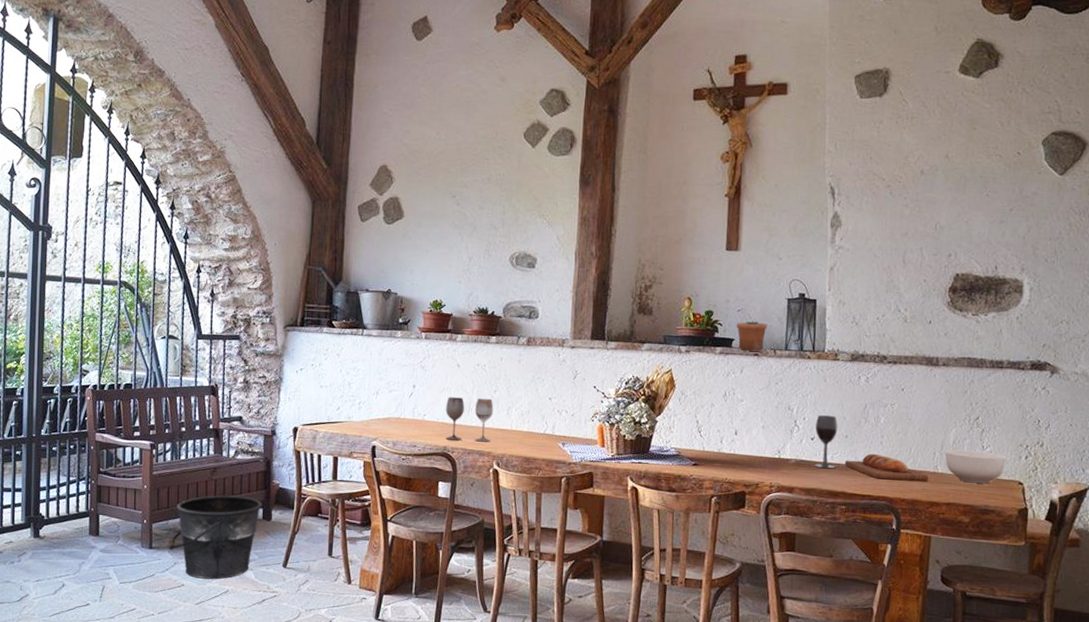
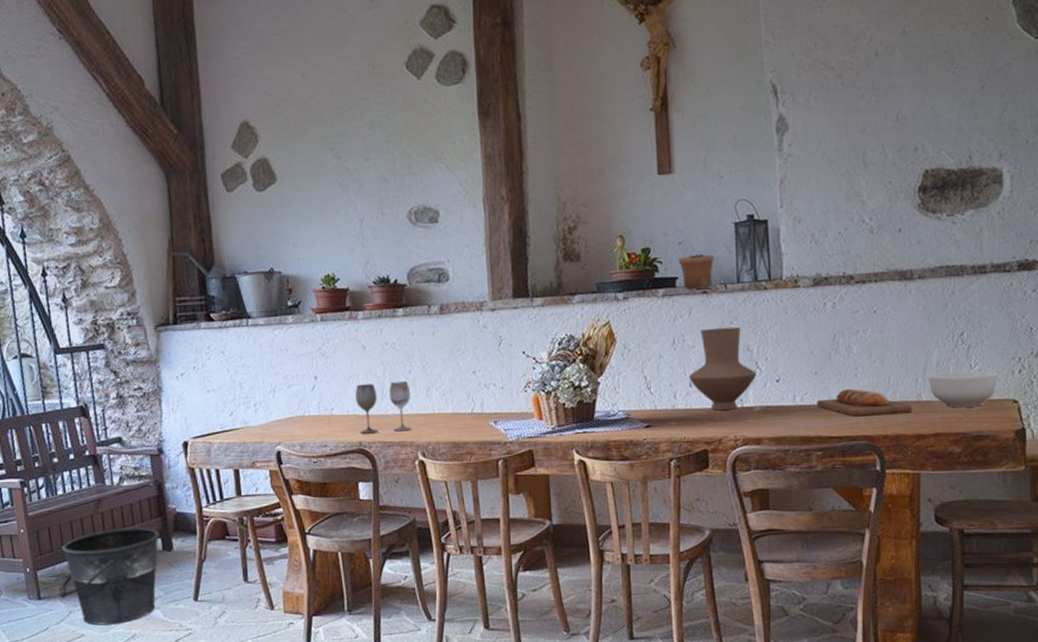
ceramic pitcher: none [735,386,795,460] -> present [688,326,758,411]
wine glass: present [814,415,838,469] -> none [779,352,806,413]

